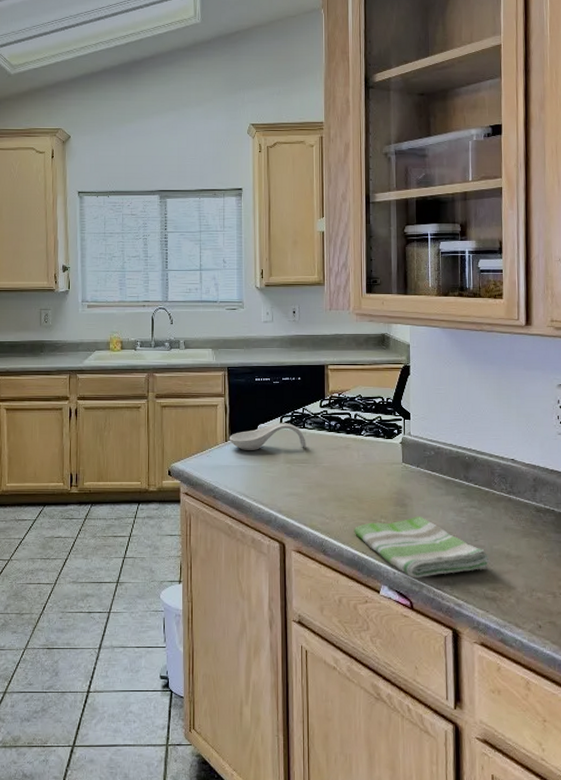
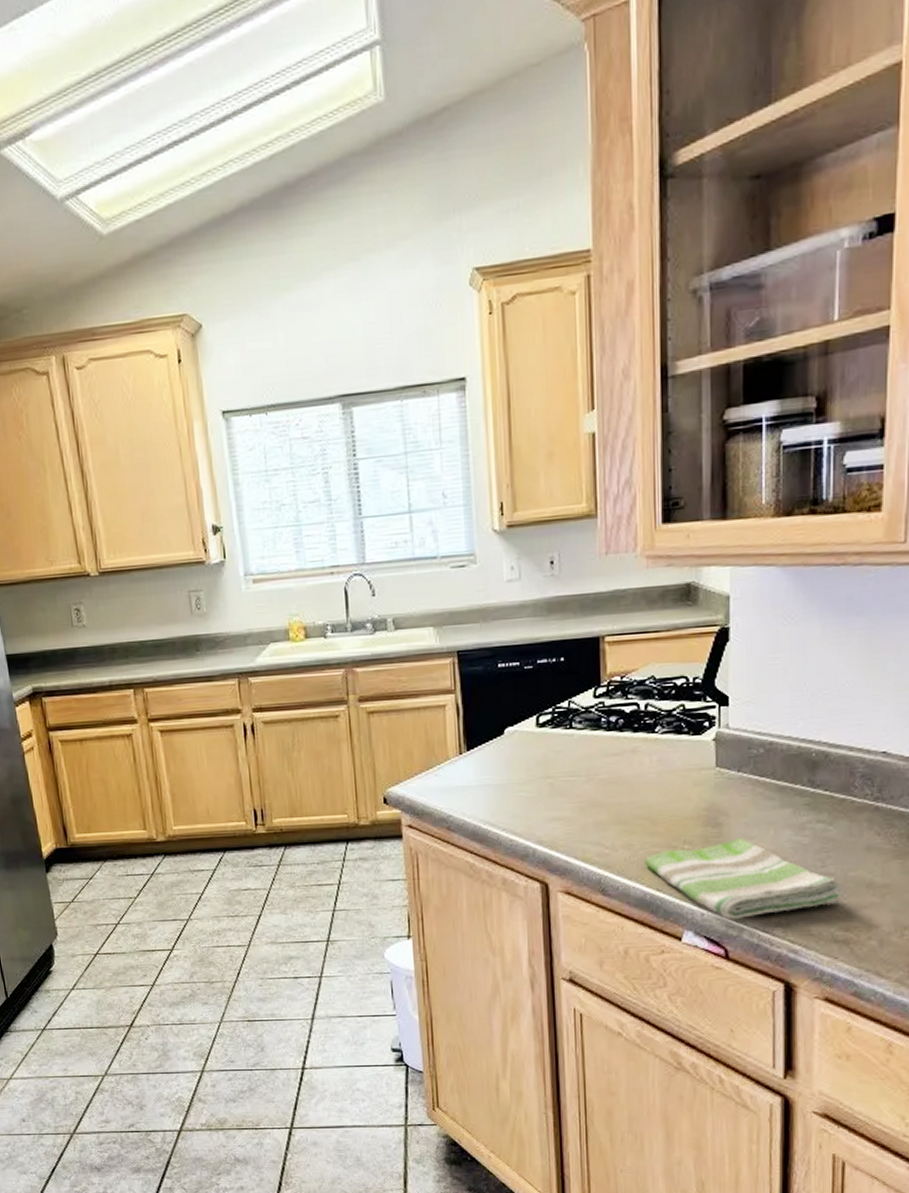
spoon rest: present [230,423,306,450] -> none [465,723,575,764]

